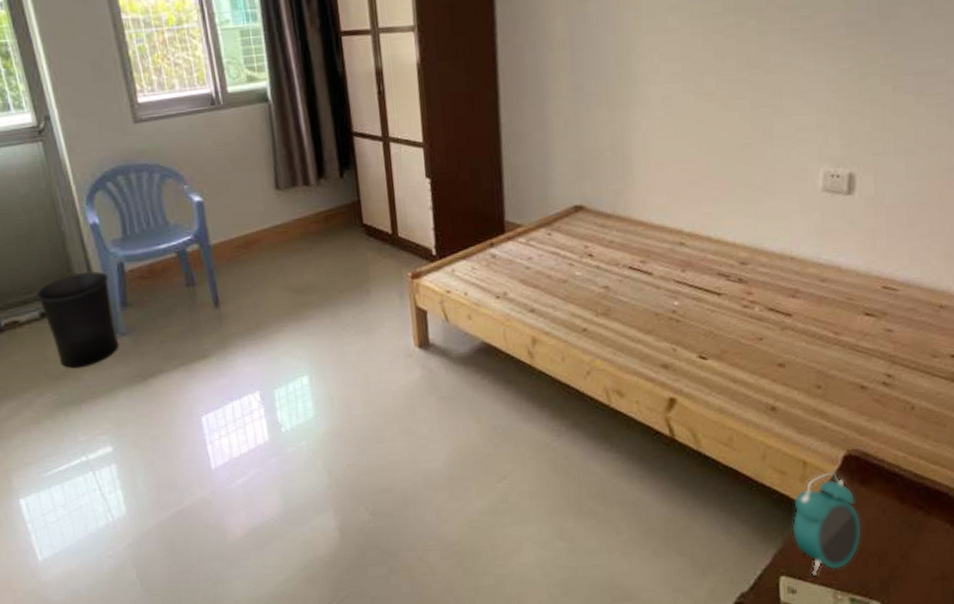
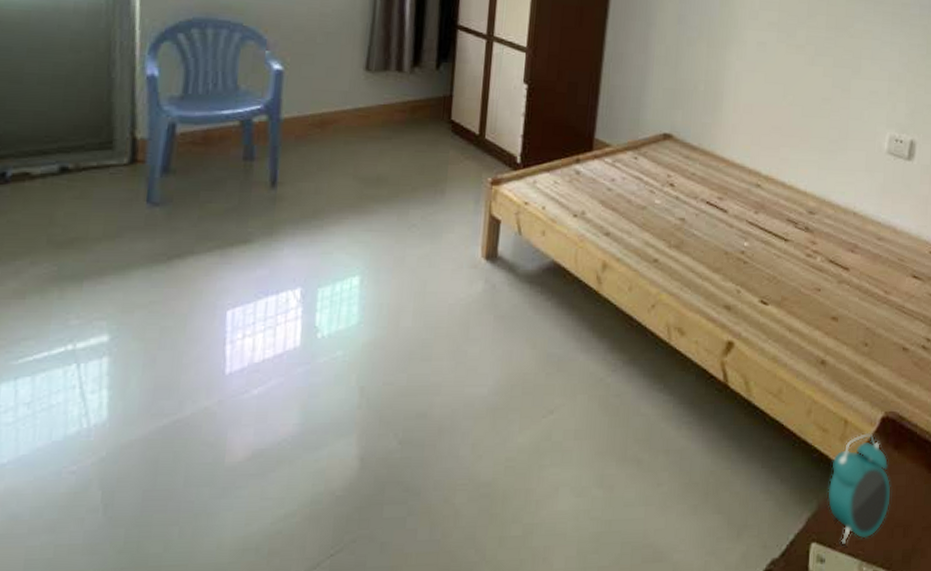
waste bin: present [36,271,118,369] -> none [60,127,155,237]

